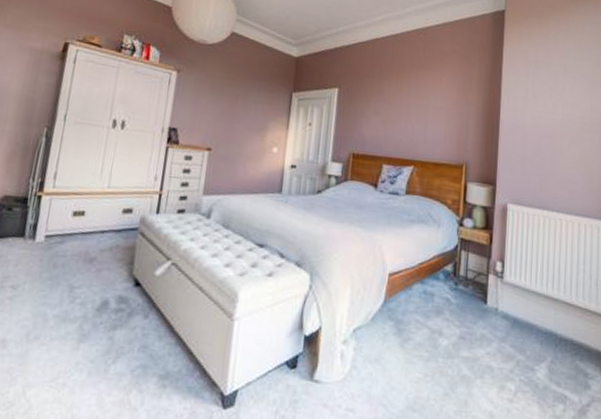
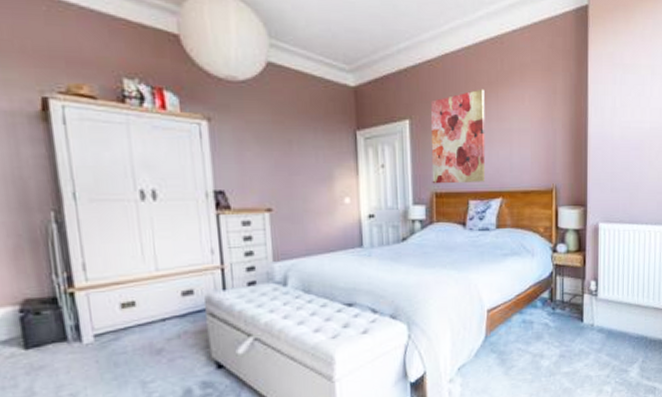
wall art: none [351,69,407,150] -> present [430,89,486,184]

